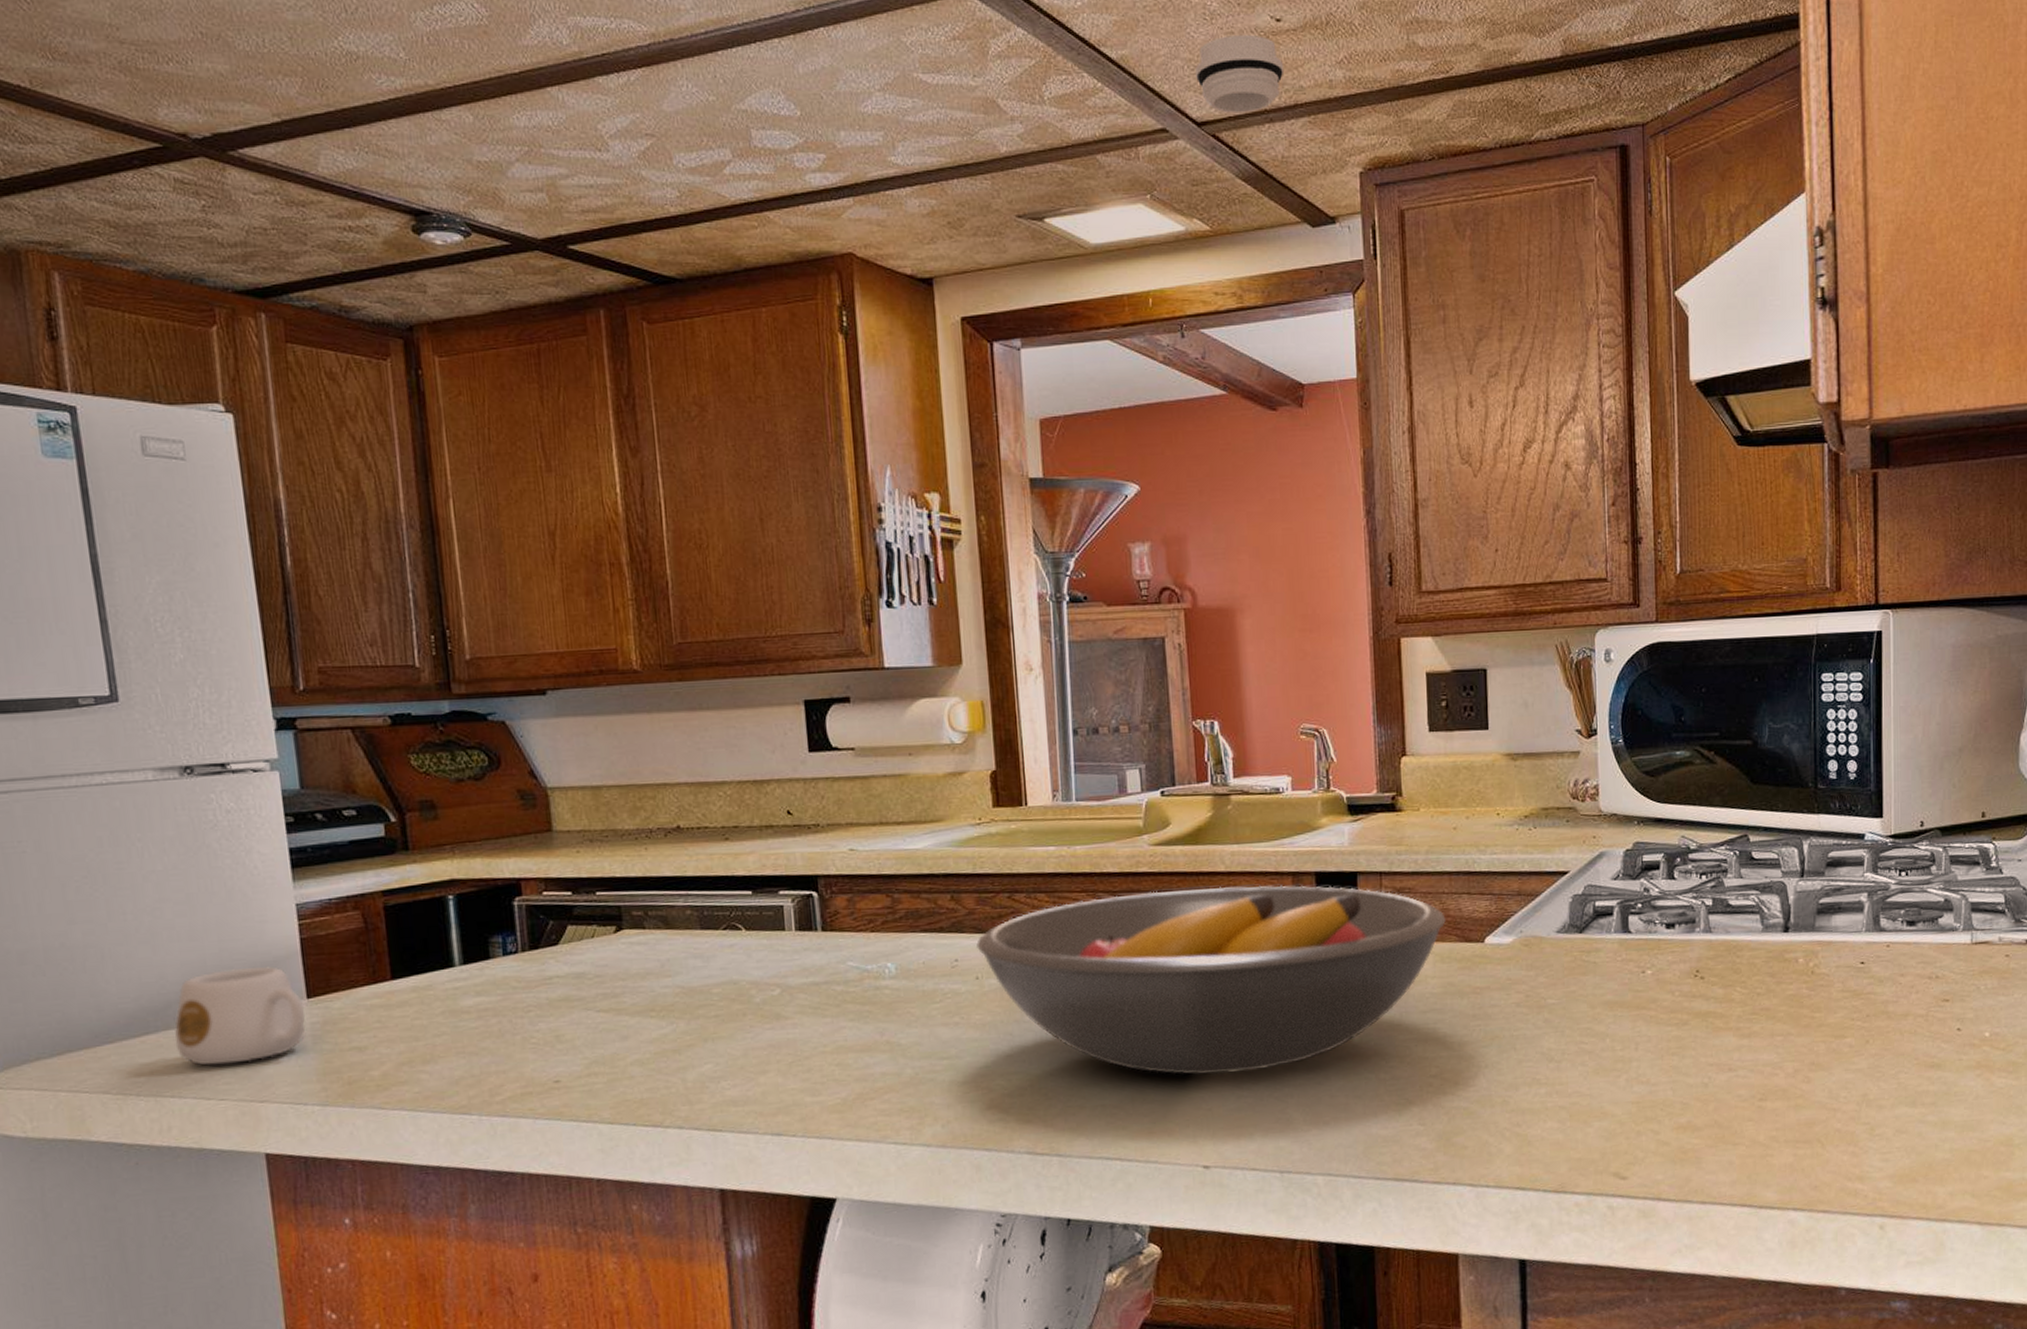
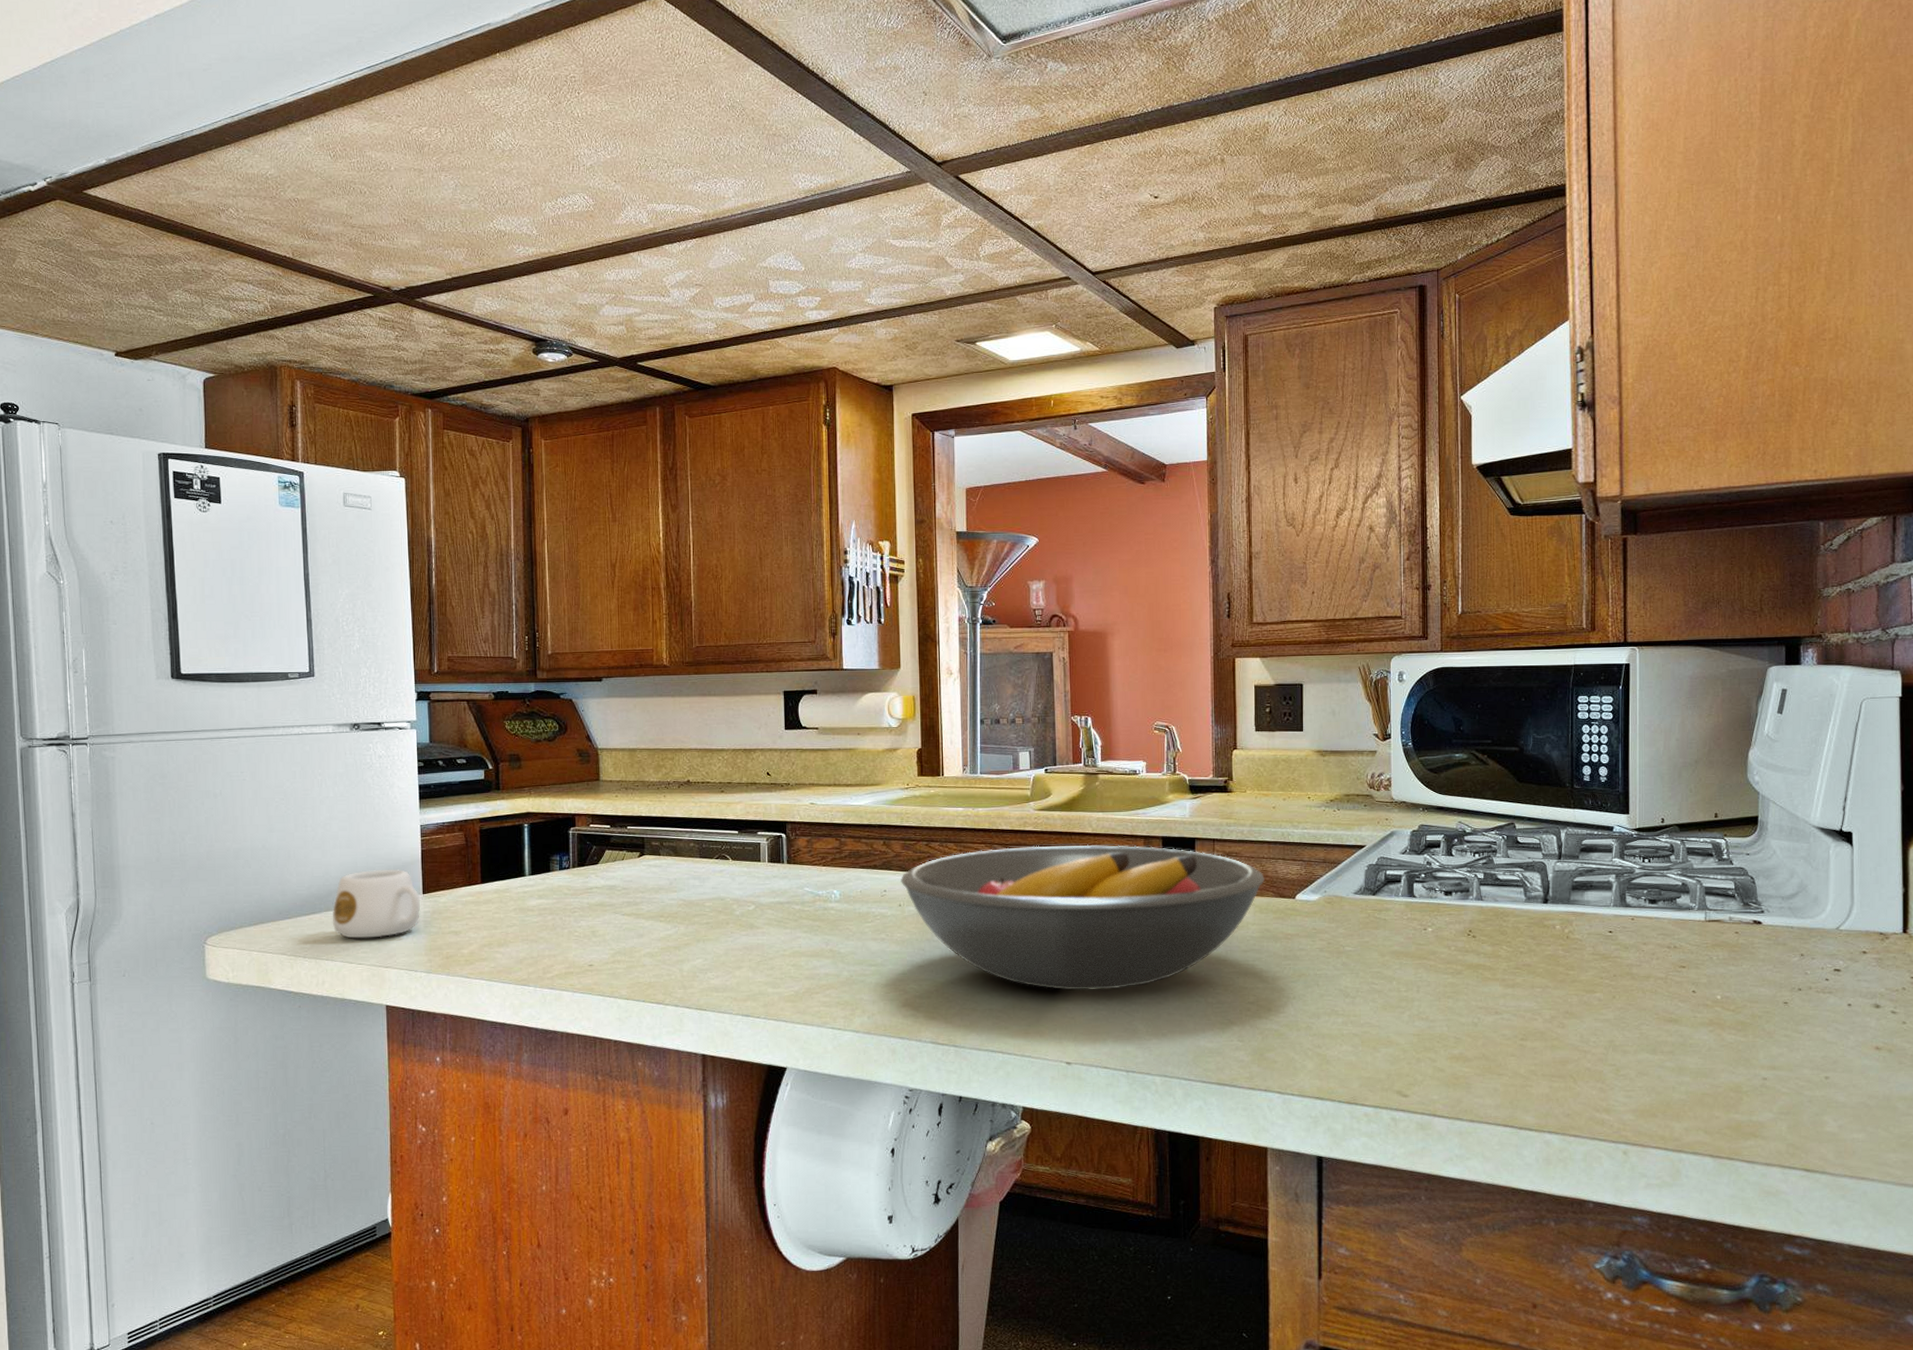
smoke detector: present [1196,34,1284,113] -> none [1093,208,1159,265]

